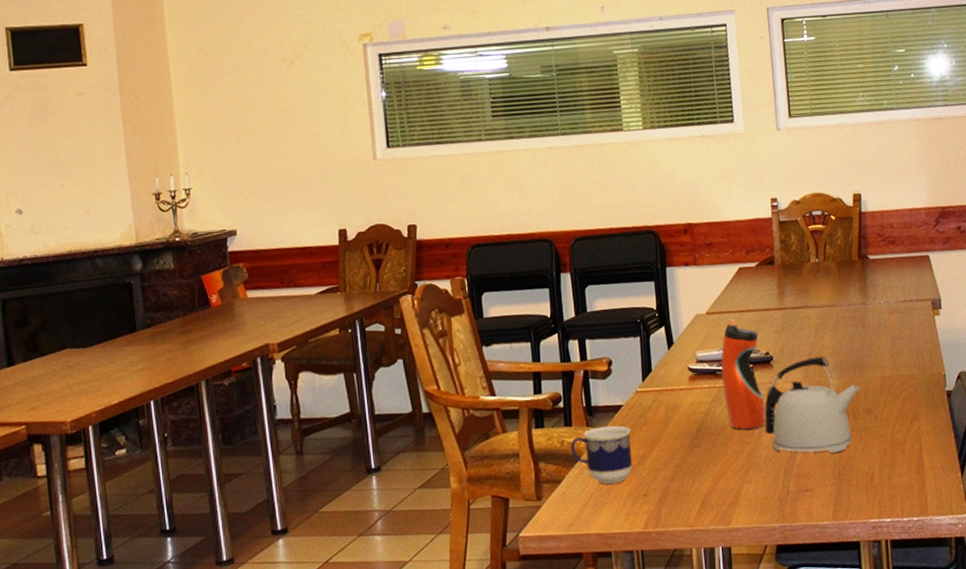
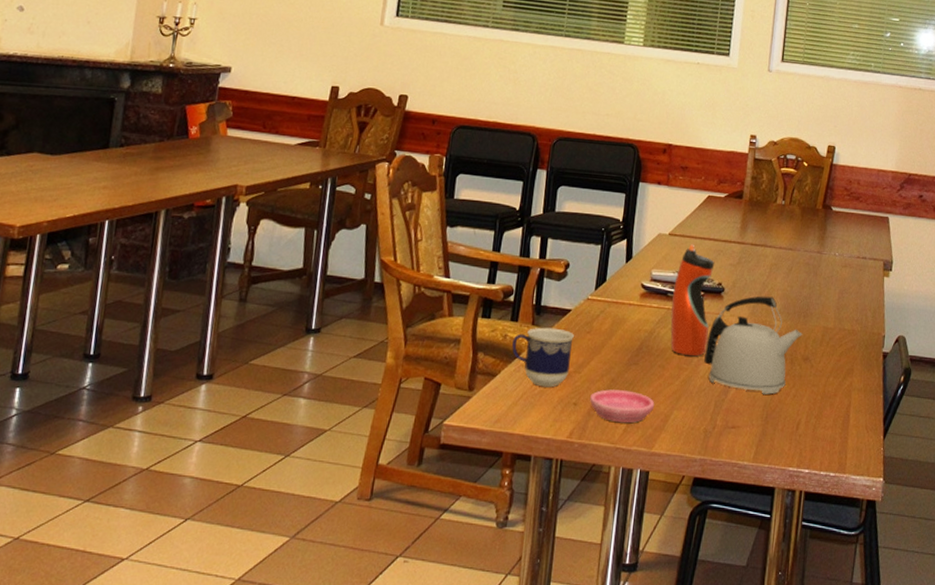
saucer: none [658,473,724,506] -> present [590,389,655,424]

